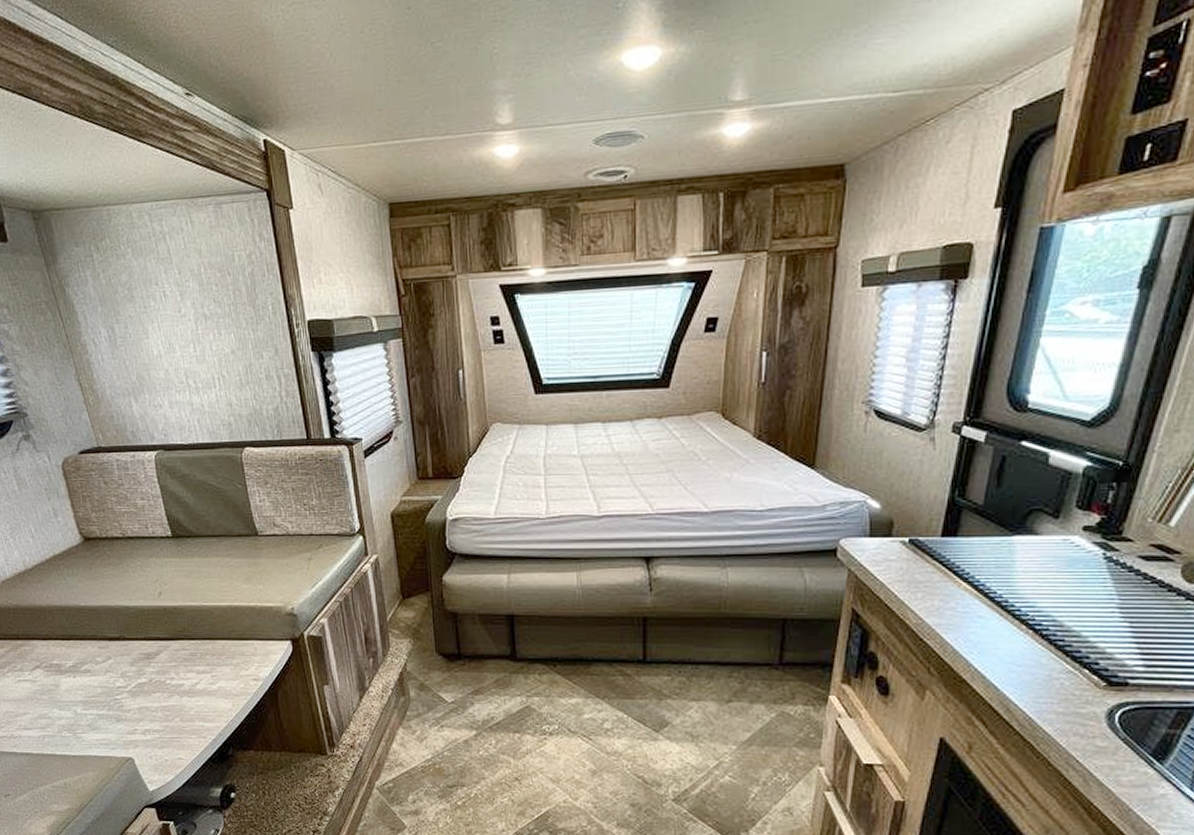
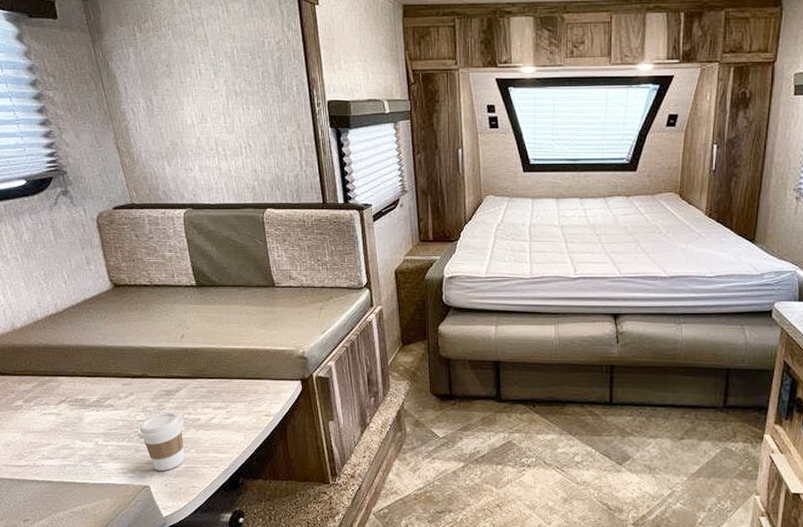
coffee cup: none [117,676,169,742] -> present [137,411,185,472]

